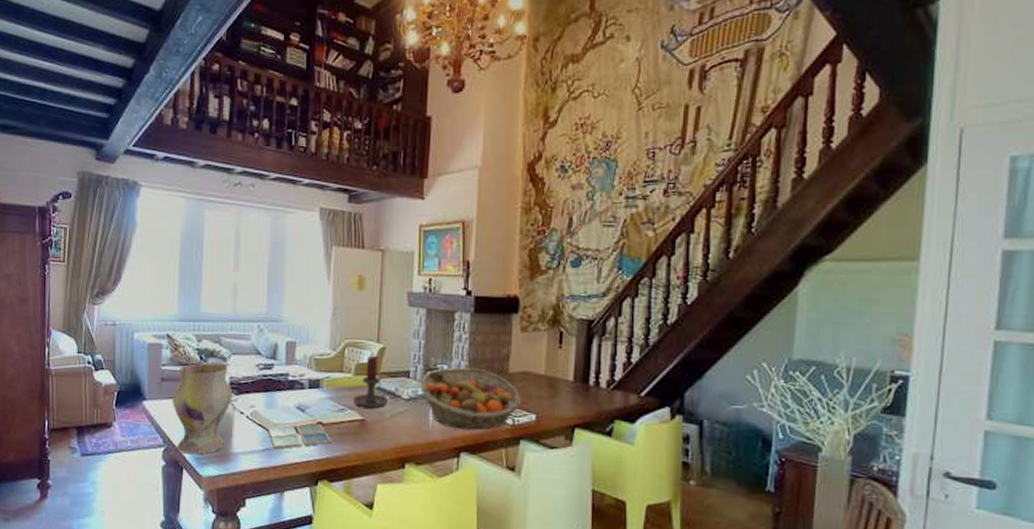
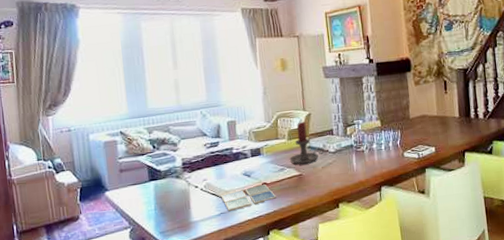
vase: present [172,362,232,455] -> none [131,148,186,231]
fruit basket: present [420,367,523,430] -> none [342,119,423,169]

